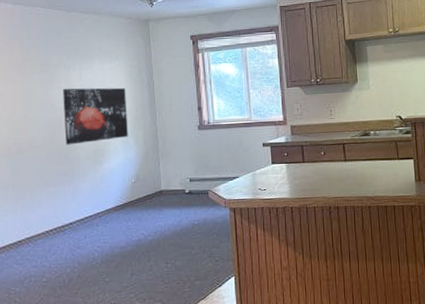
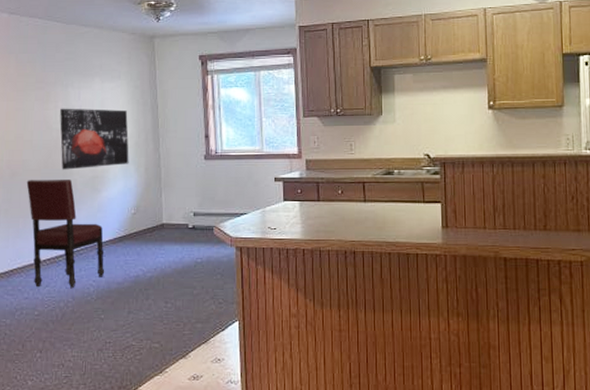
dining chair: none [32,154,109,255] -> present [26,180,105,289]

